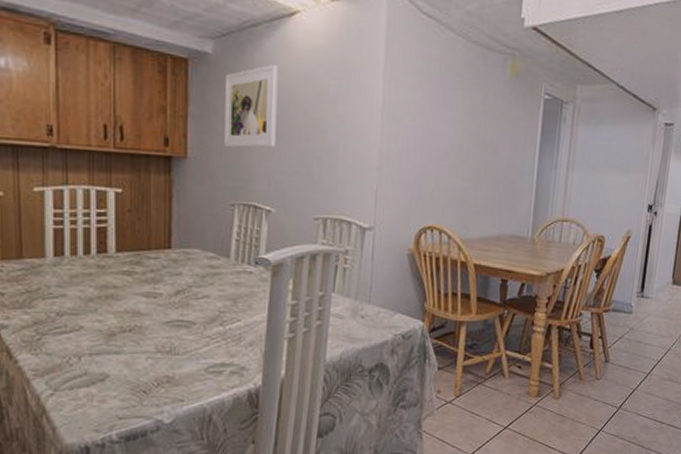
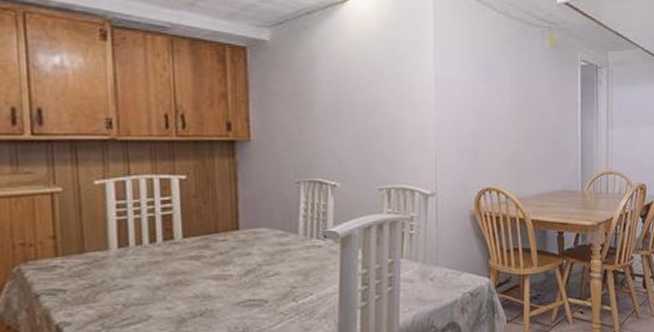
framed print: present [224,65,278,148] -> none [283,49,336,128]

